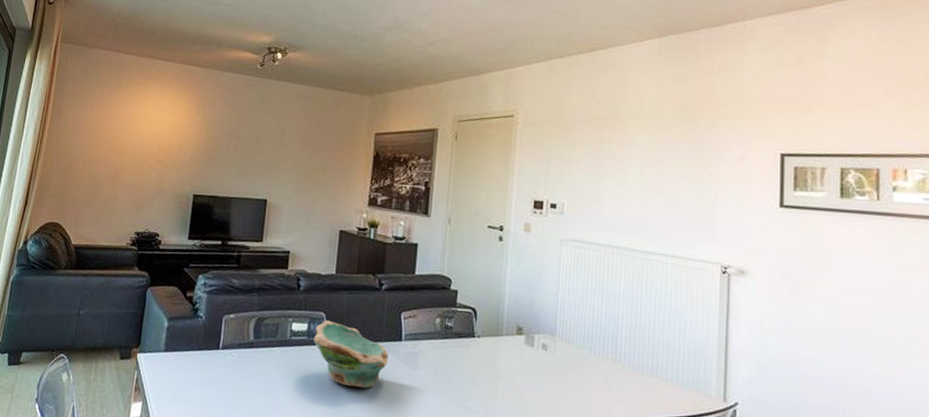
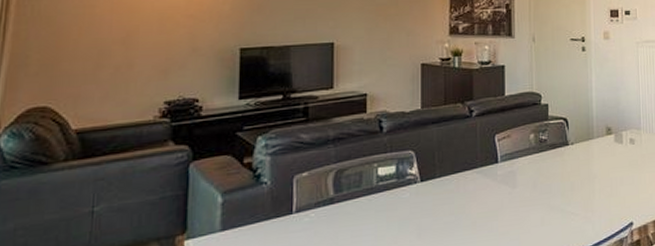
bowl: present [313,320,388,388] -> none [404,157,486,220]

